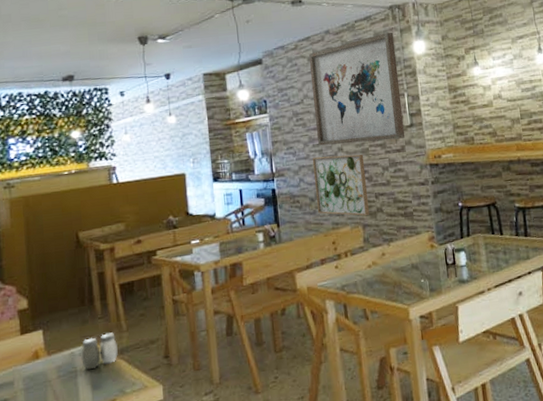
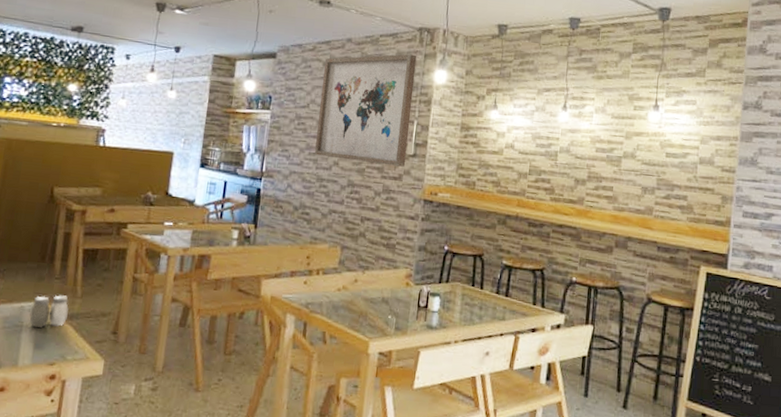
wall art: present [312,154,370,216] -> none [298,165,359,238]

